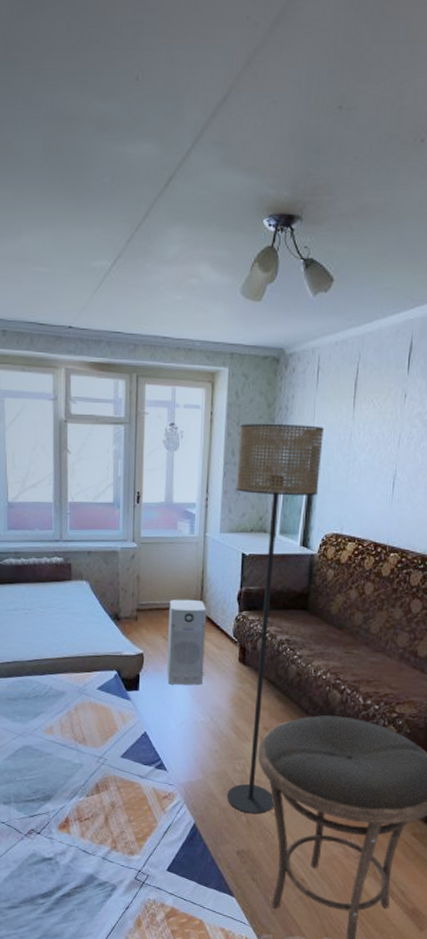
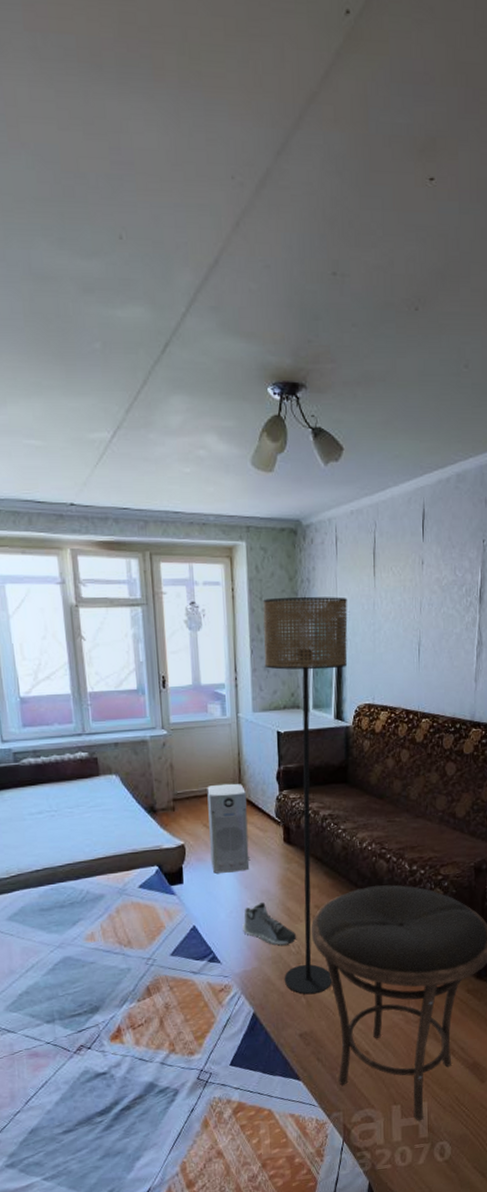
sneaker: none [191,718,243,762] -> present [243,902,297,946]

